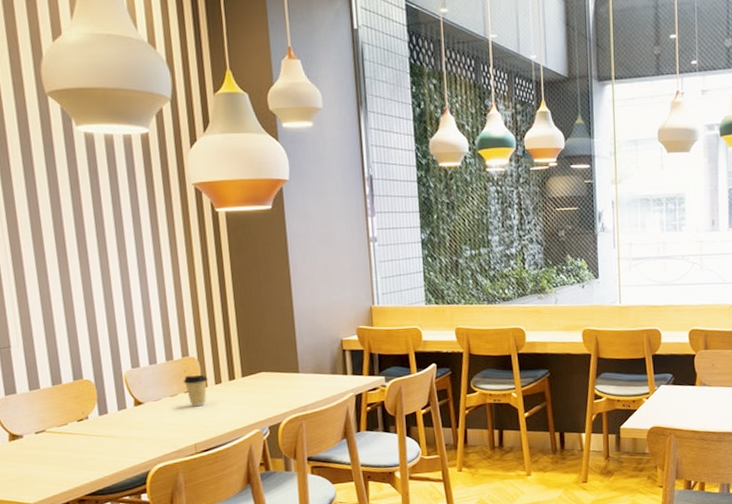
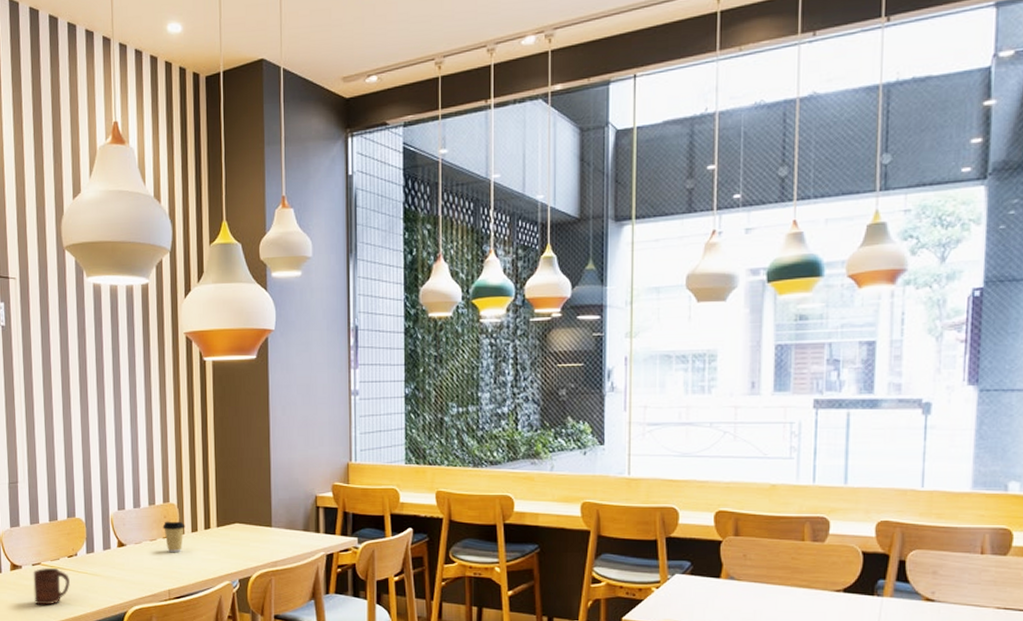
cup: none [37,434,82,474] -> present [33,568,70,605]

